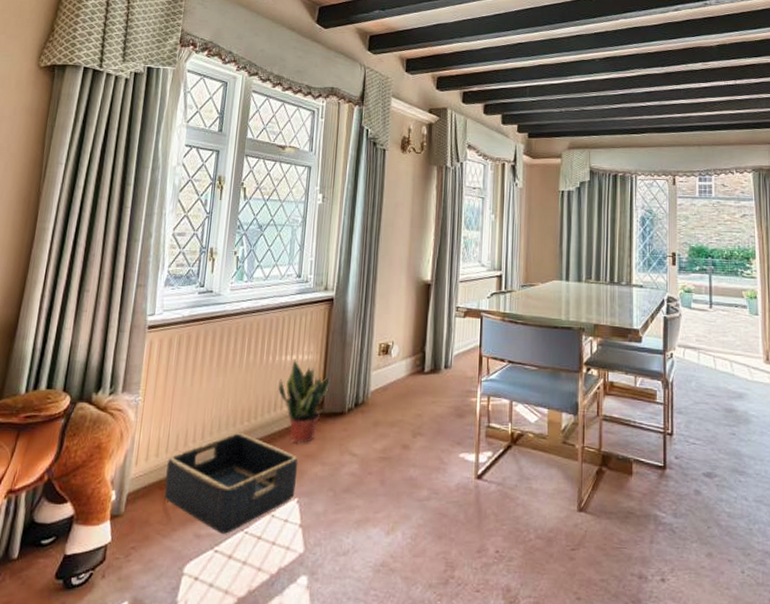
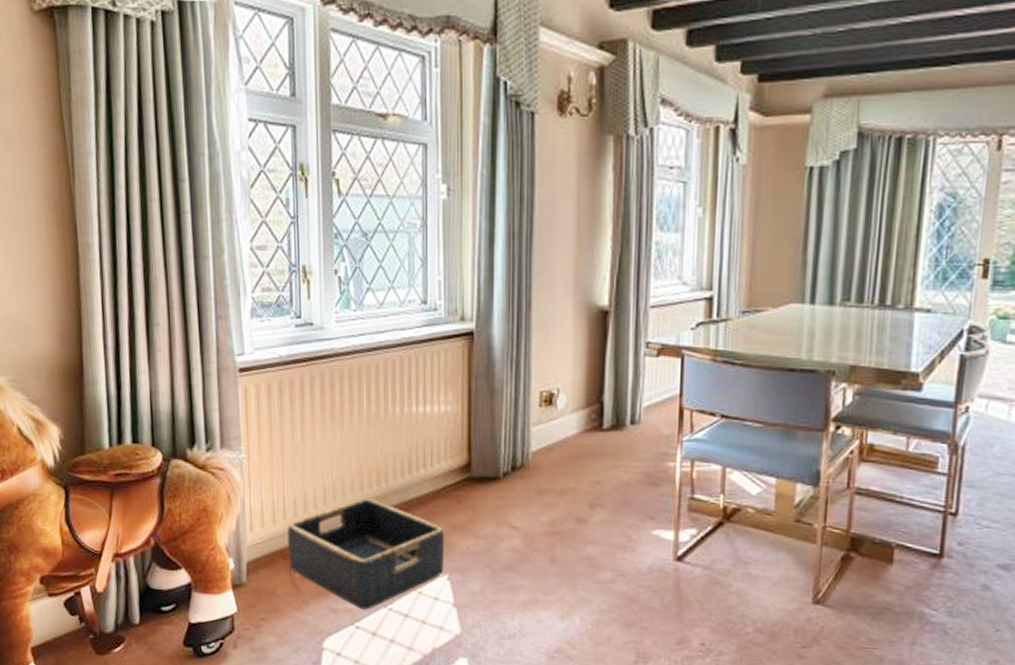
potted plant: present [277,359,330,444] -> none [410,411,477,513]

